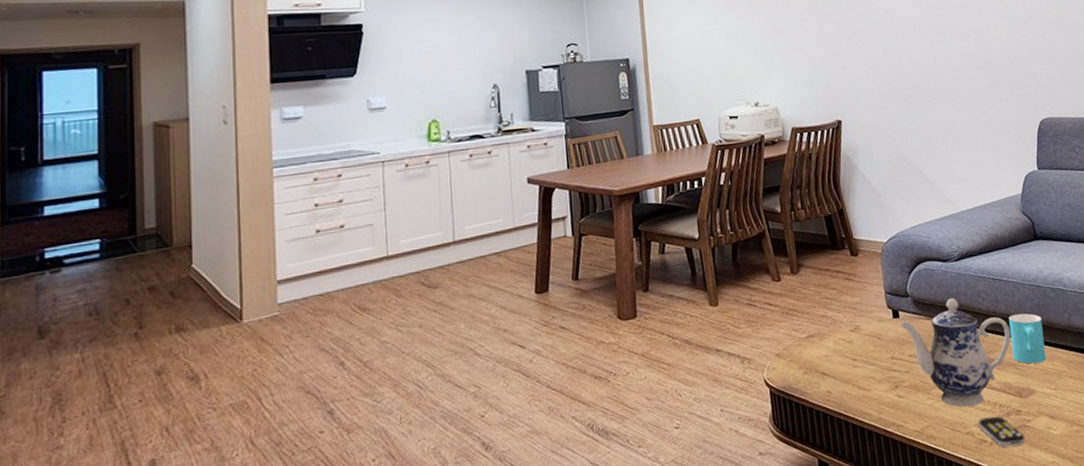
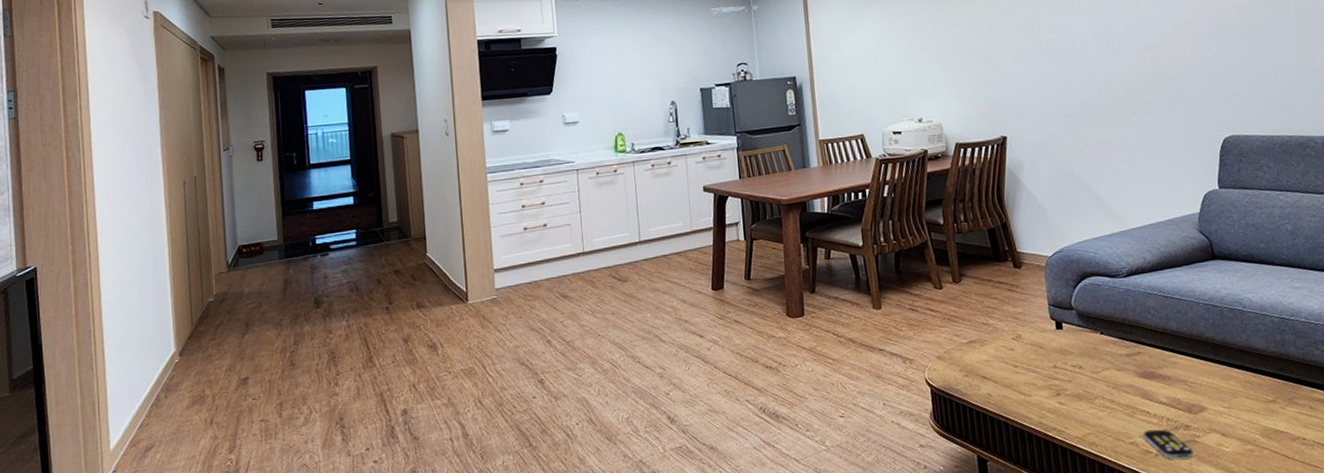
teapot: present [900,298,1011,407] -> none [1064,313,1182,418]
cup: present [1009,313,1047,364] -> none [1180,331,1221,382]

